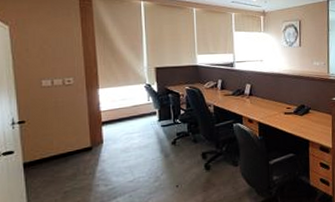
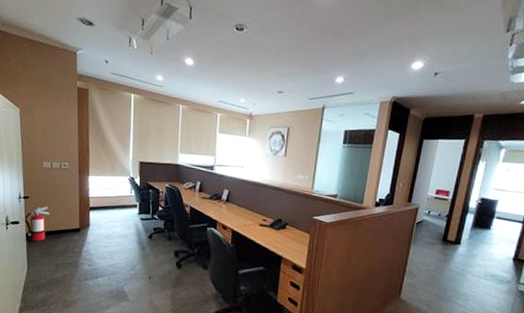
fire extinguisher: none [19,128,53,171] -> present [23,206,50,241]

